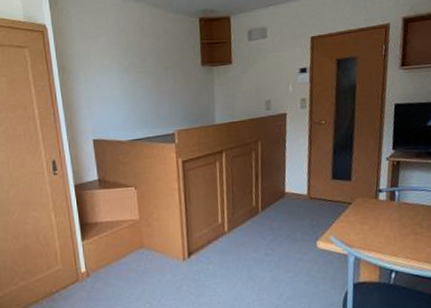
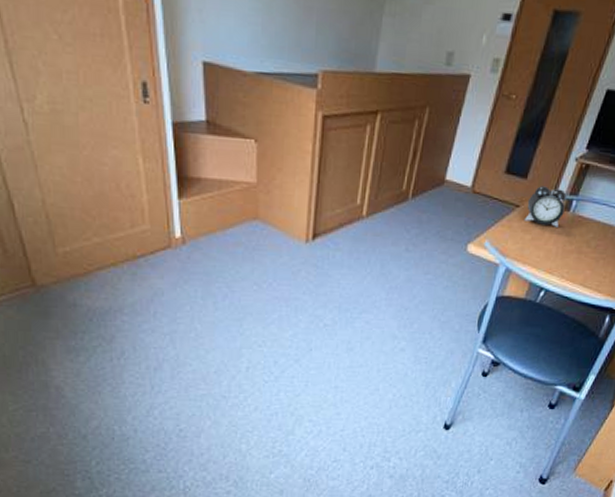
alarm clock: none [357,184,391,216] -> present [525,186,567,227]

